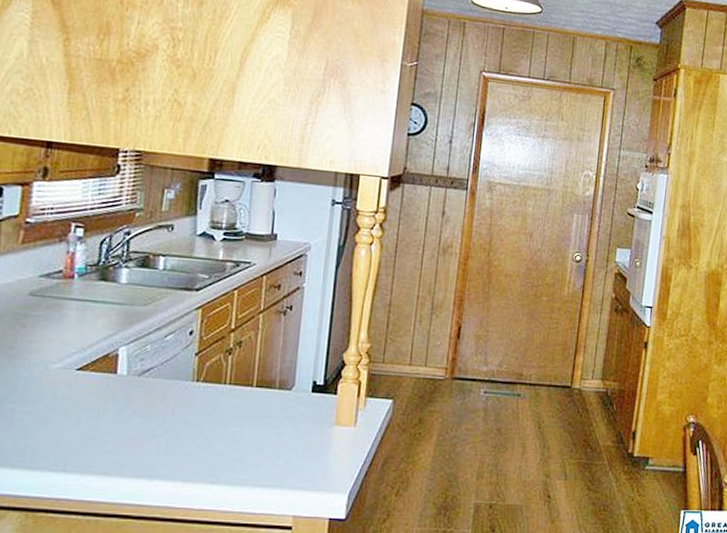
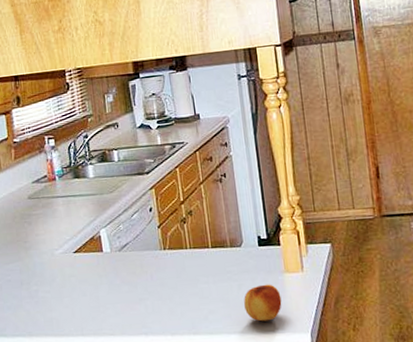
fruit: none [279,435,325,477] -> present [244,284,282,322]

